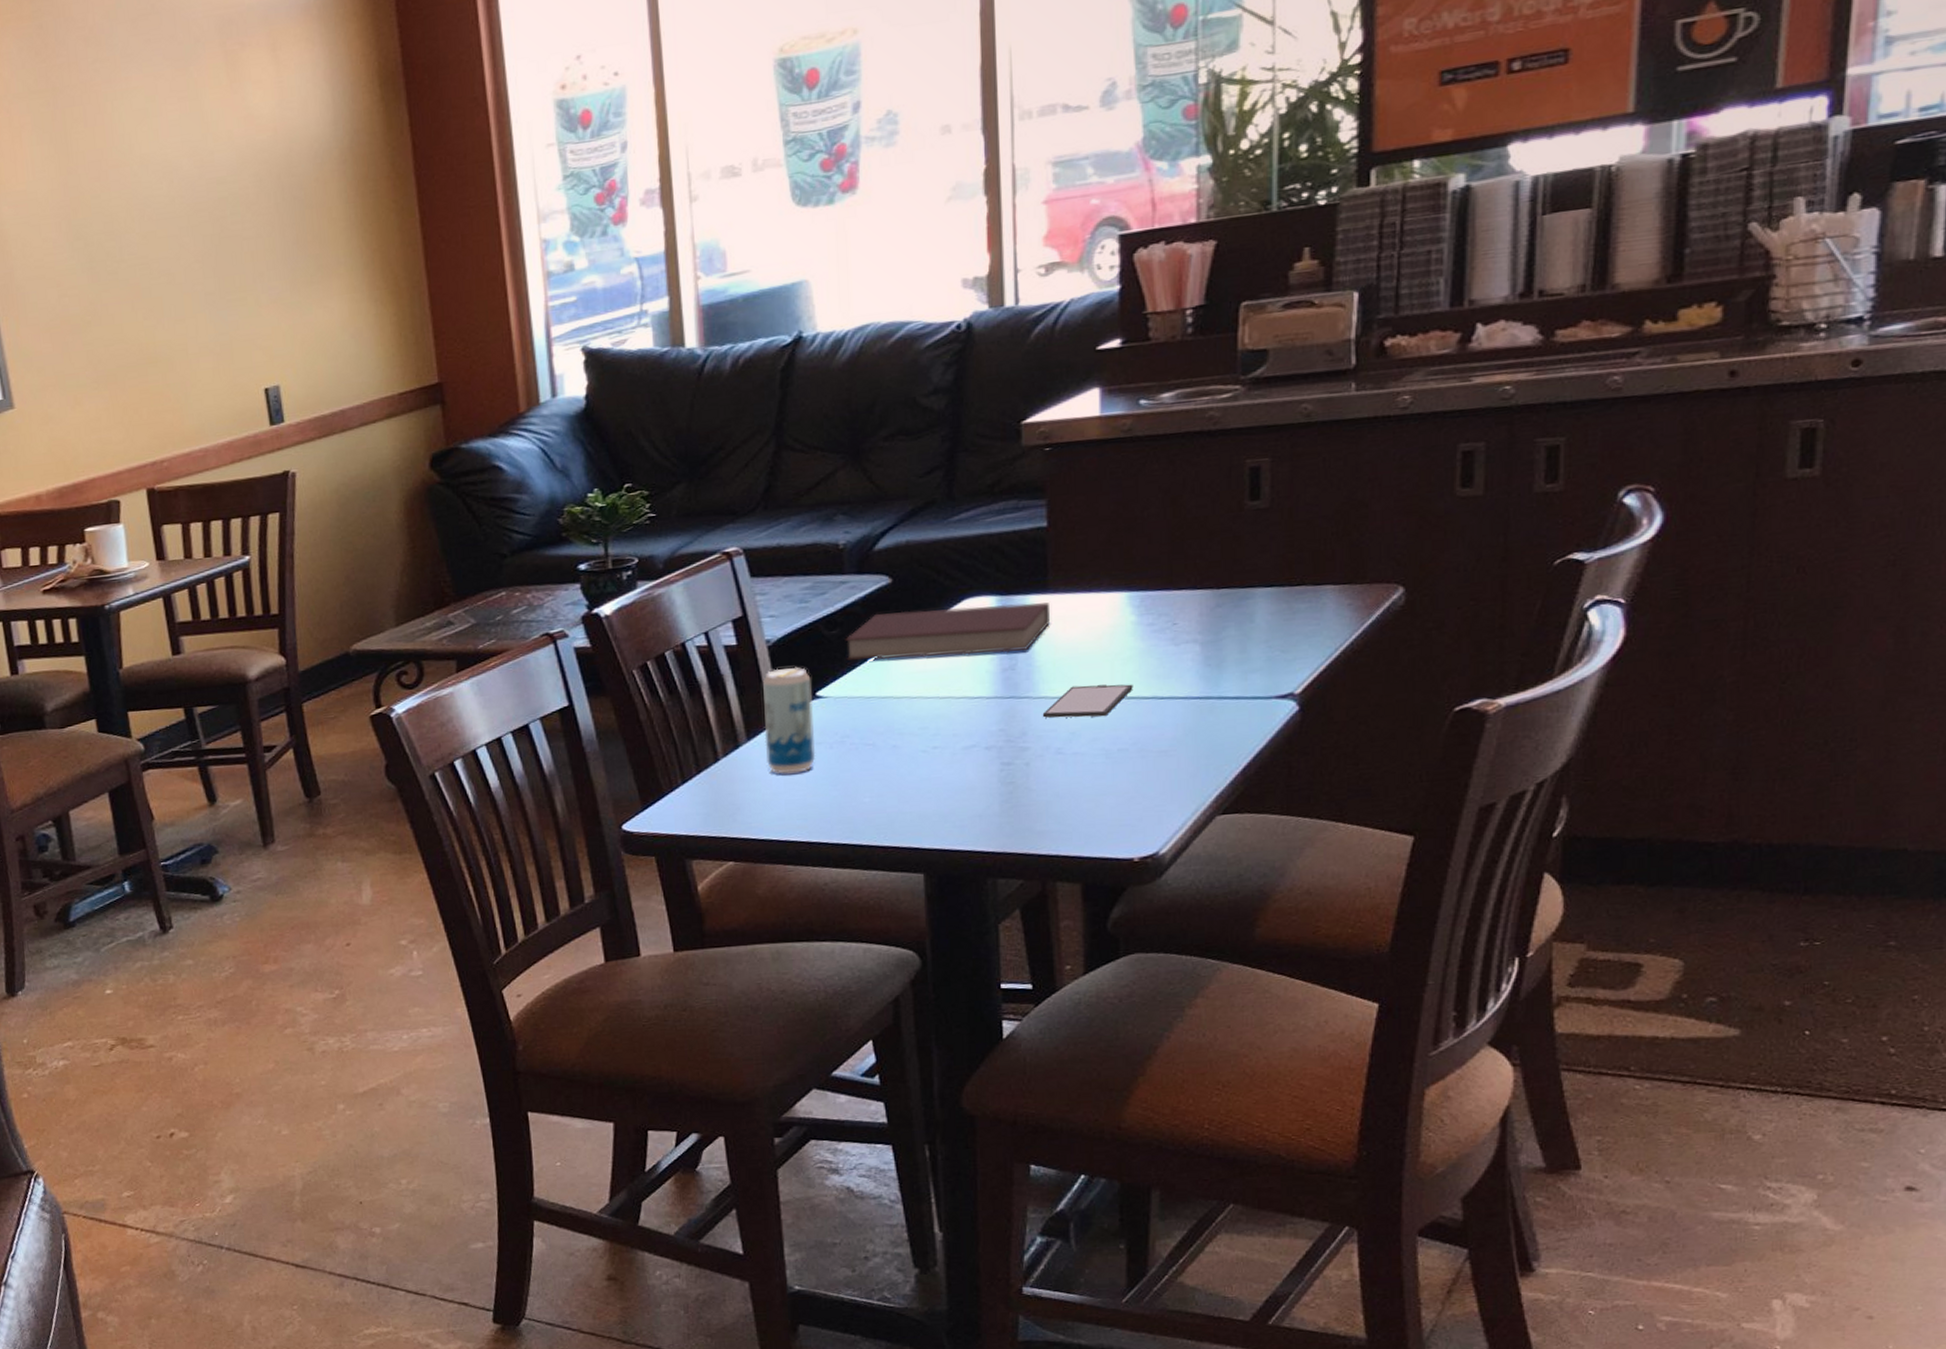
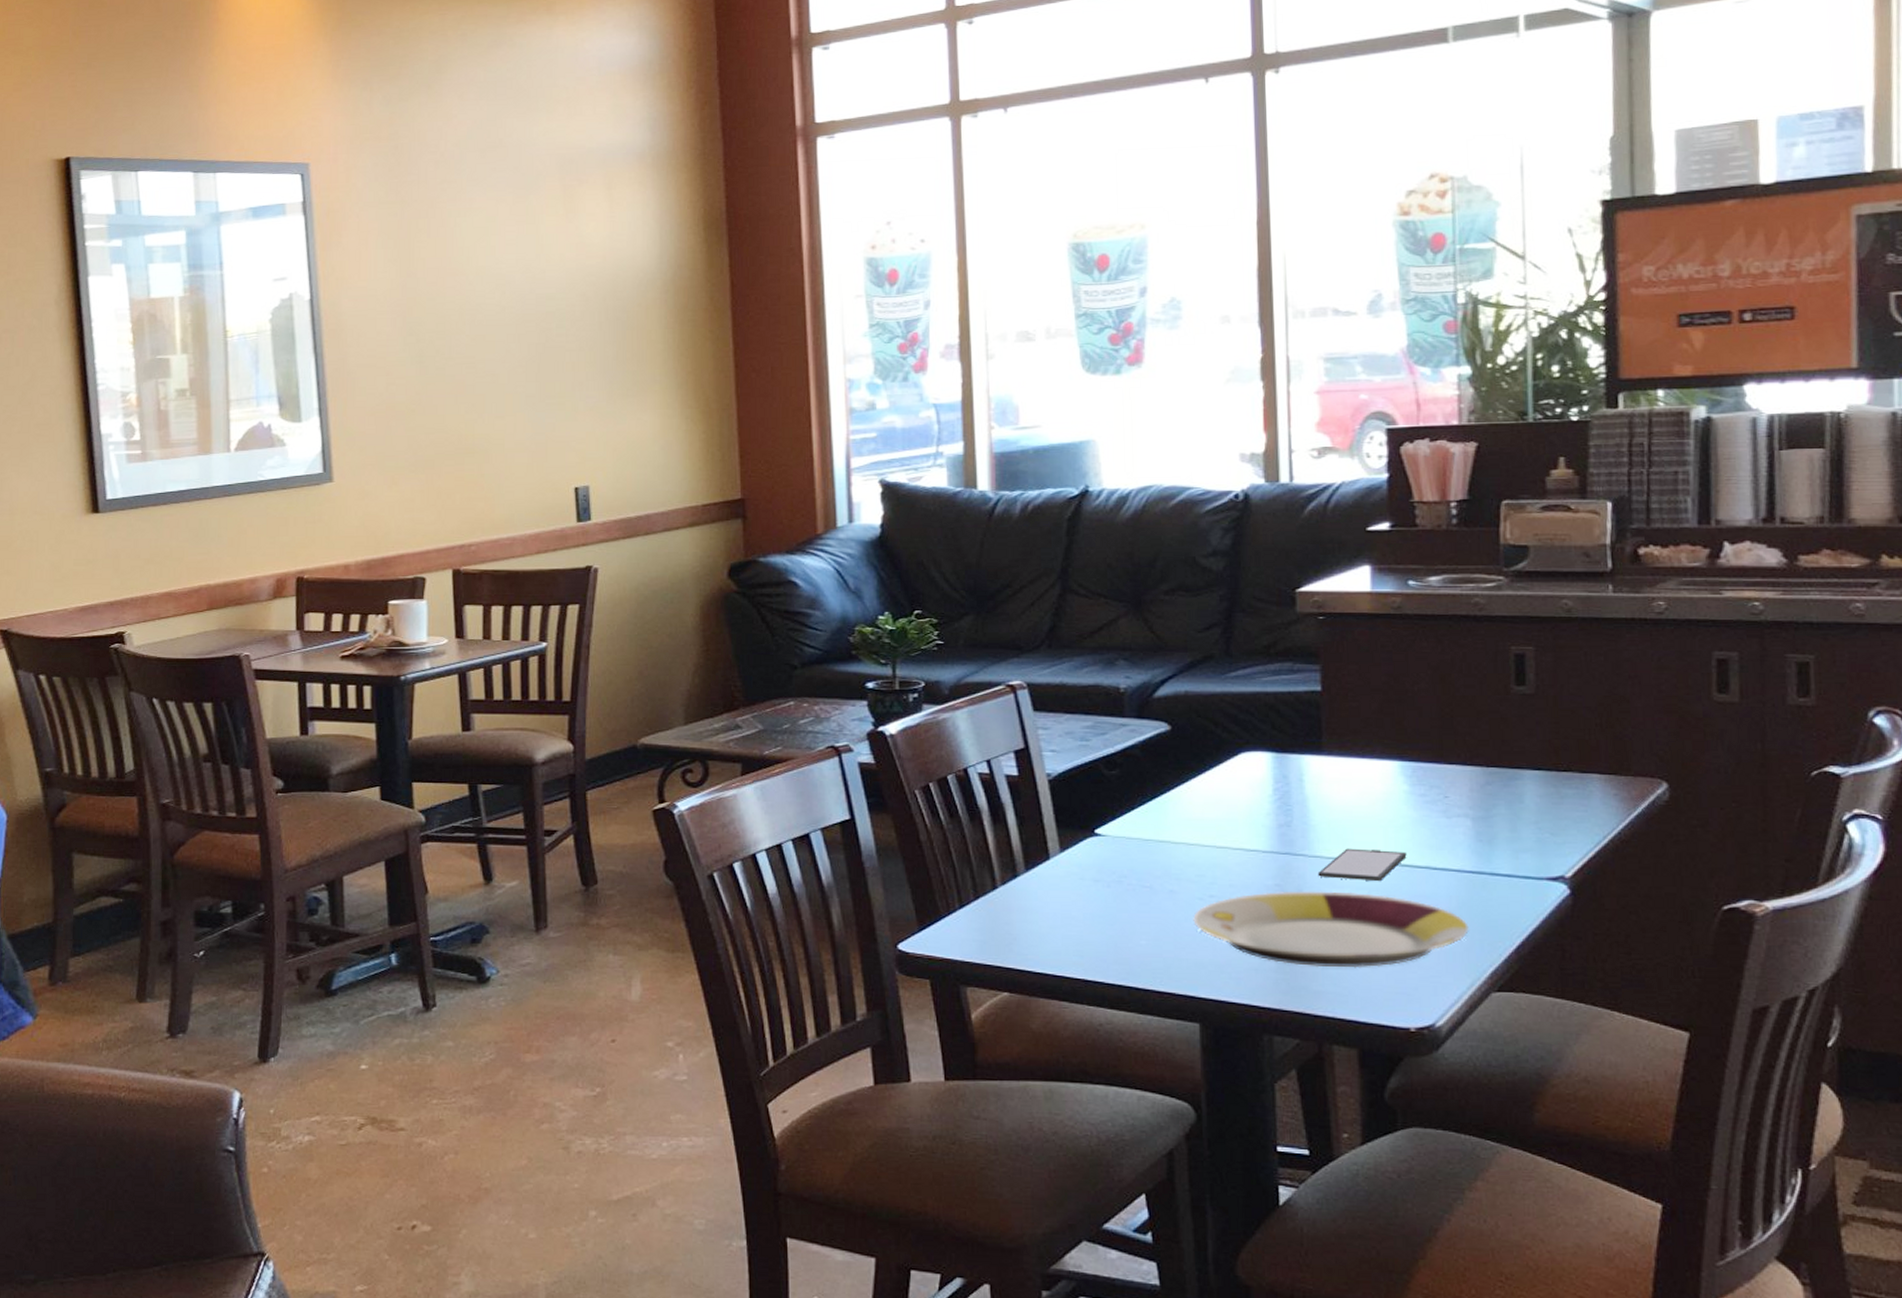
beverage can: present [763,666,816,774] -> none [1042,802,1094,908]
notebook: present [845,602,1051,661] -> none [1124,759,1326,809]
plate: none [916,729,1195,808] -> present [1193,891,1469,968]

